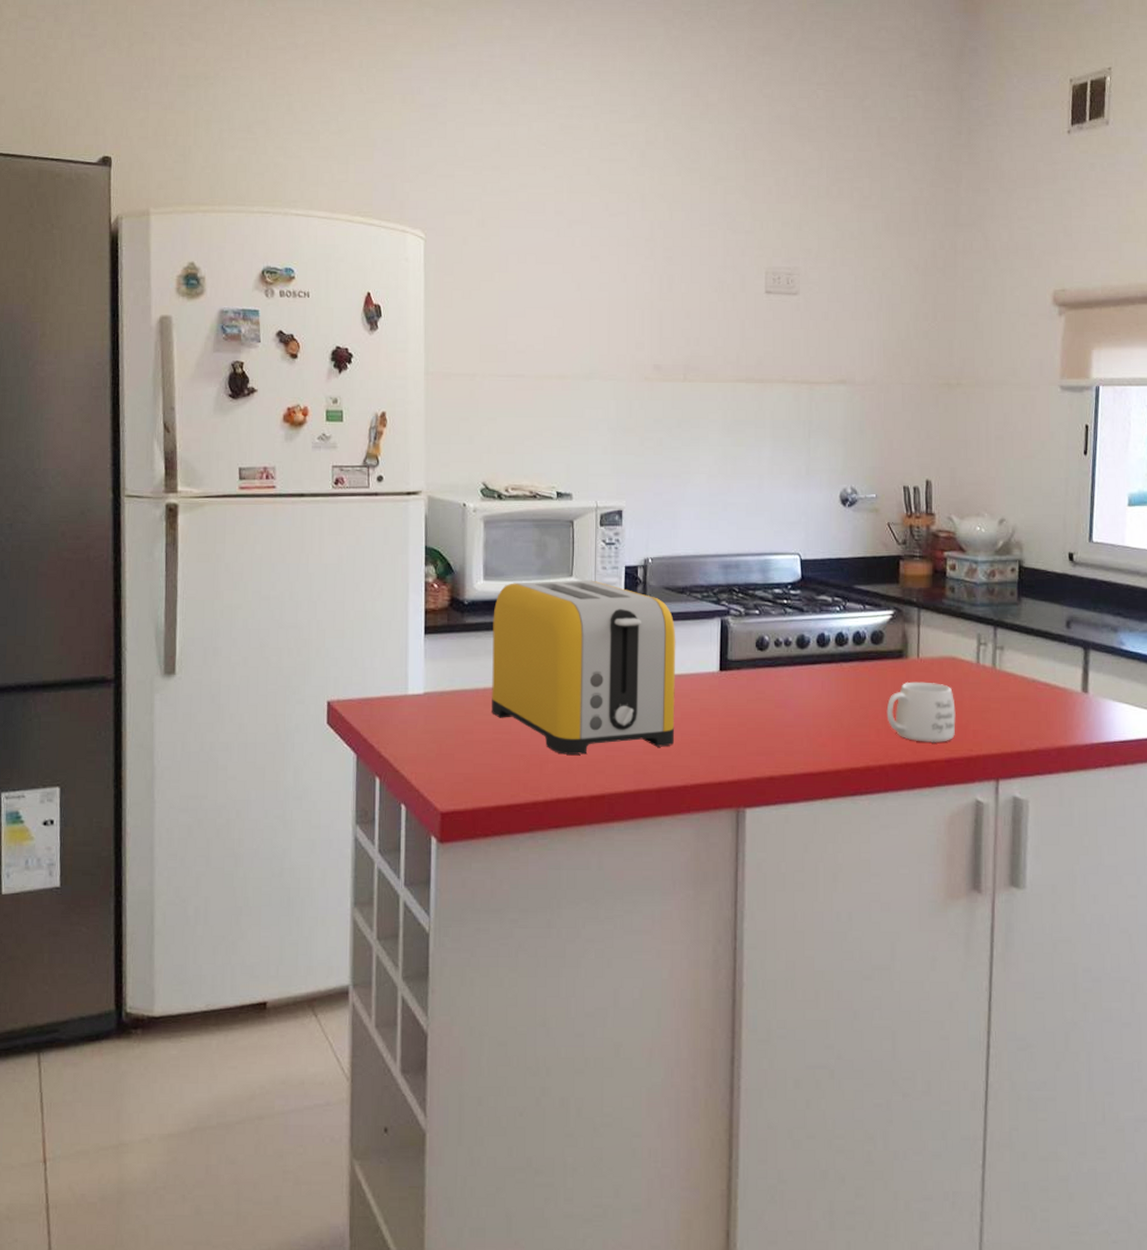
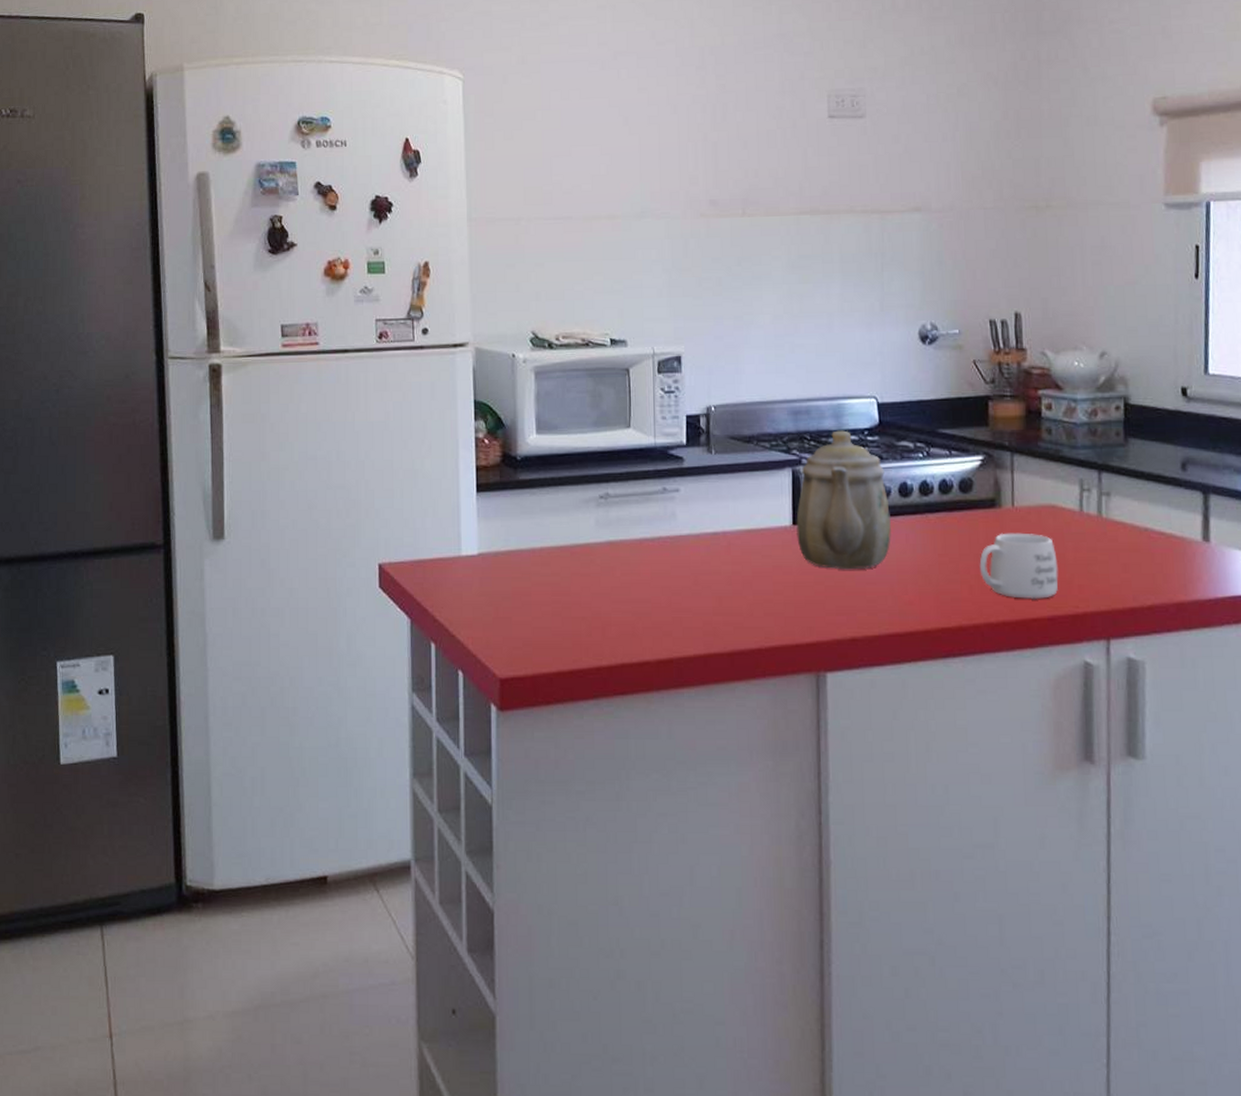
toaster: present [492,580,676,755] -> none [547,431,746,617]
teapot: none [723,584,809,713] -> present [796,430,891,570]

